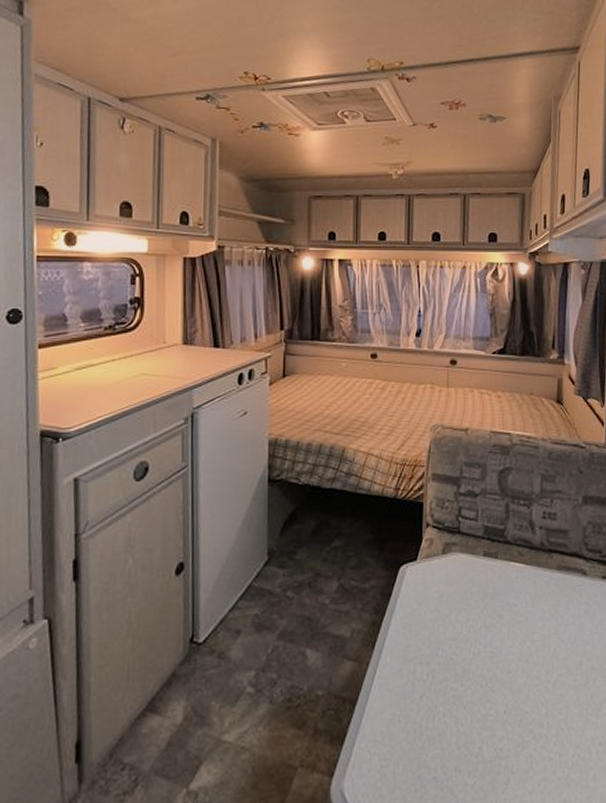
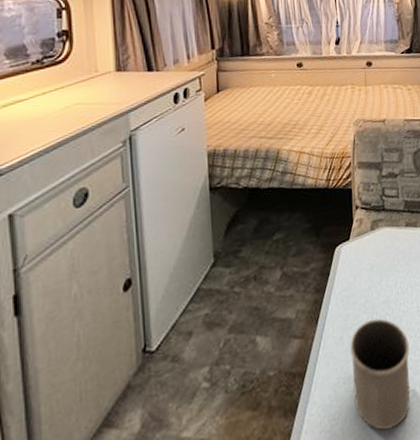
mug: none [408,656,479,786] -> present [349,318,411,430]

